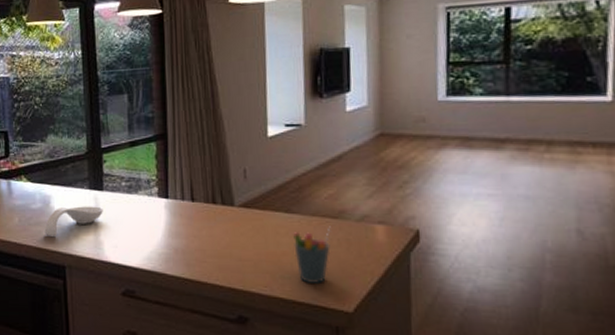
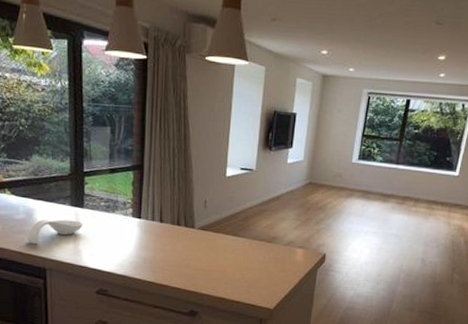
pen holder: present [293,226,331,285] -> none [237,248,265,289]

